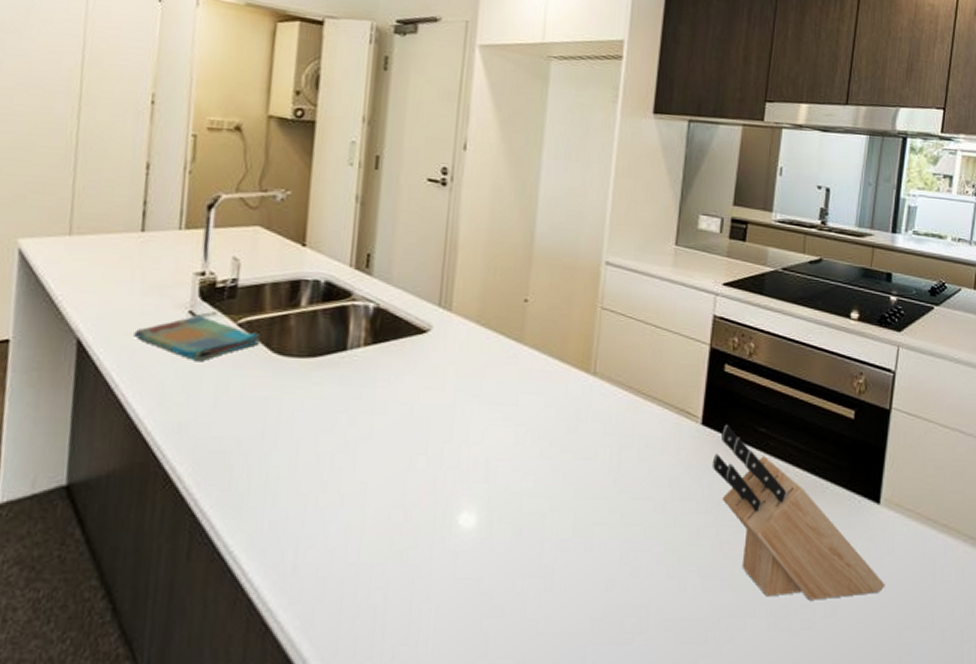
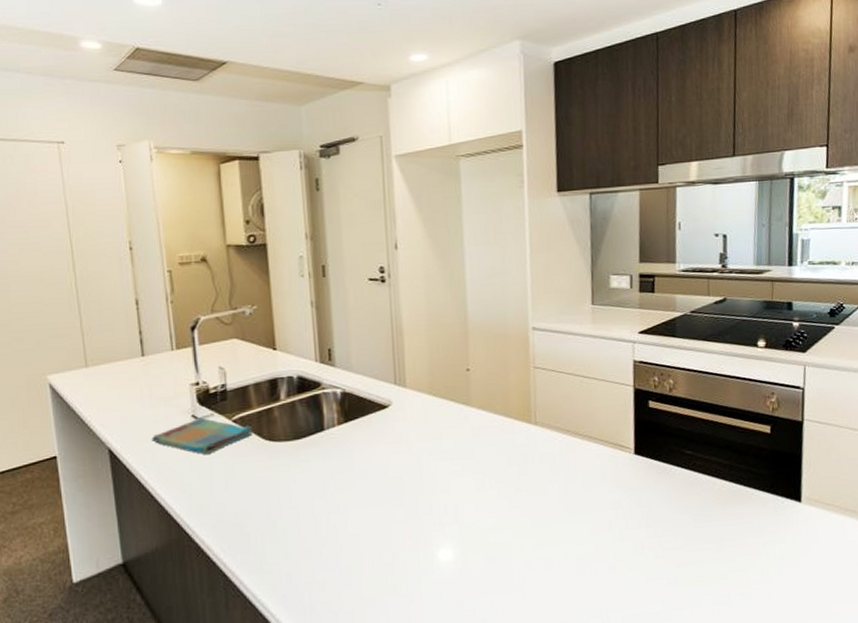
knife block: present [712,424,885,600] -> none [647,451,813,589]

